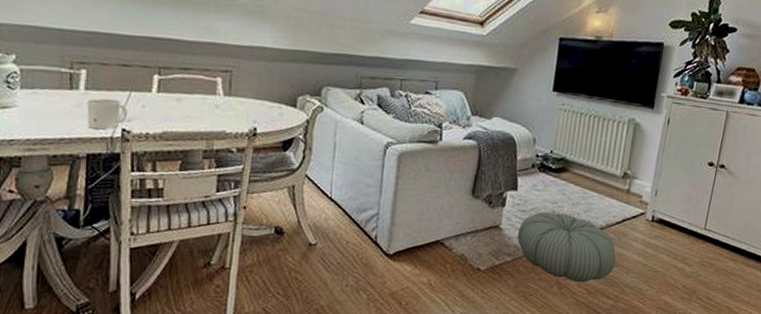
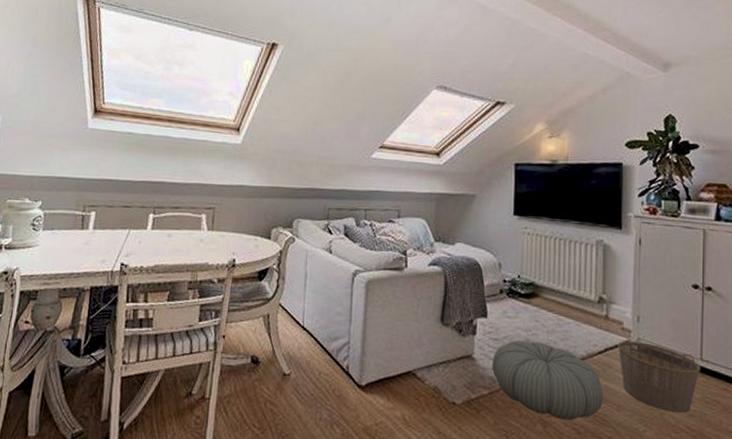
mug: present [86,98,128,130] -> none [93,236,127,265]
basket: none [634,212,704,274] -> present [617,341,701,413]

